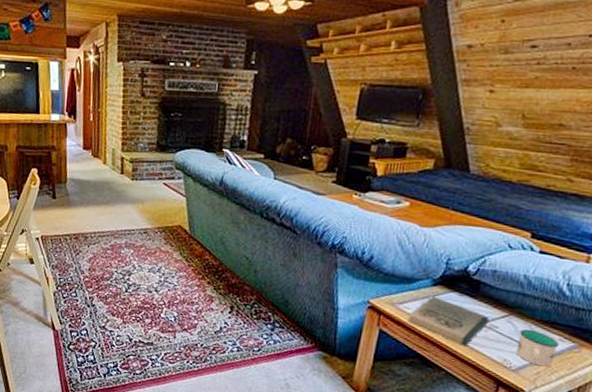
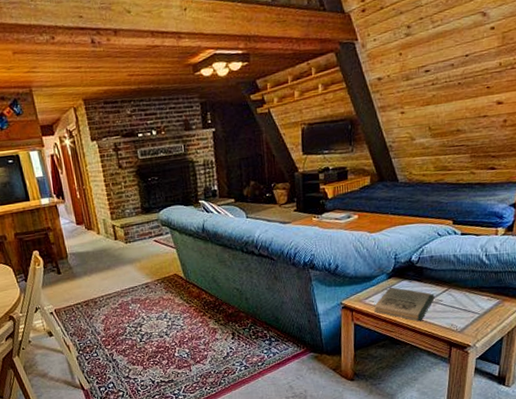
mug: present [515,328,559,367] -> none [458,296,488,324]

